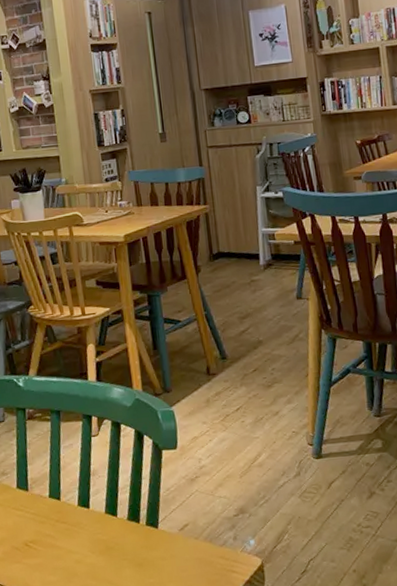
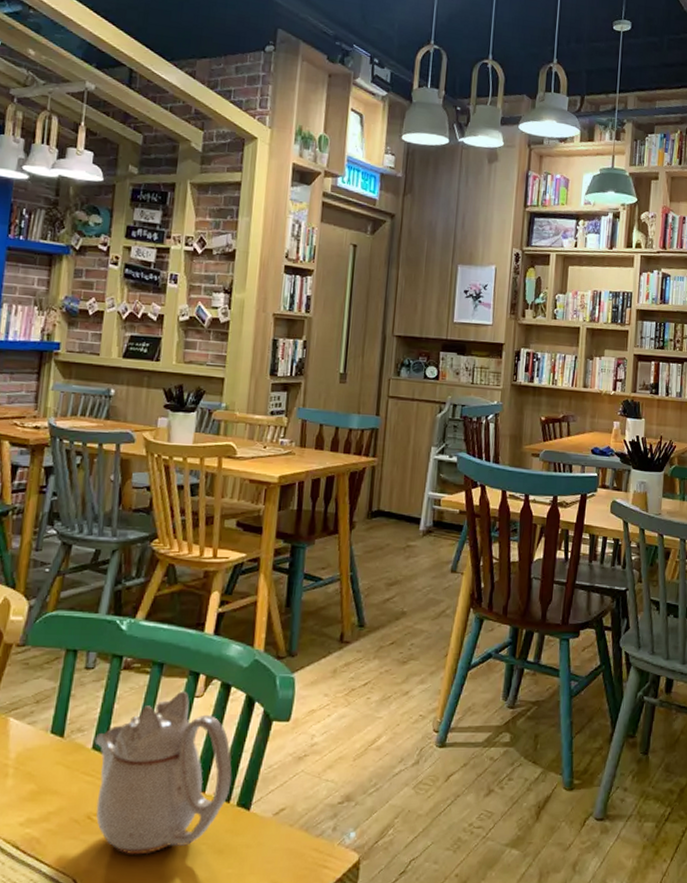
teapot: none [17,432,138,573] -> present [94,691,232,855]

